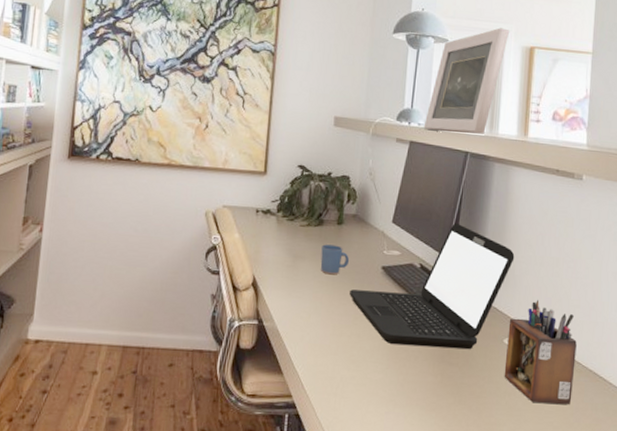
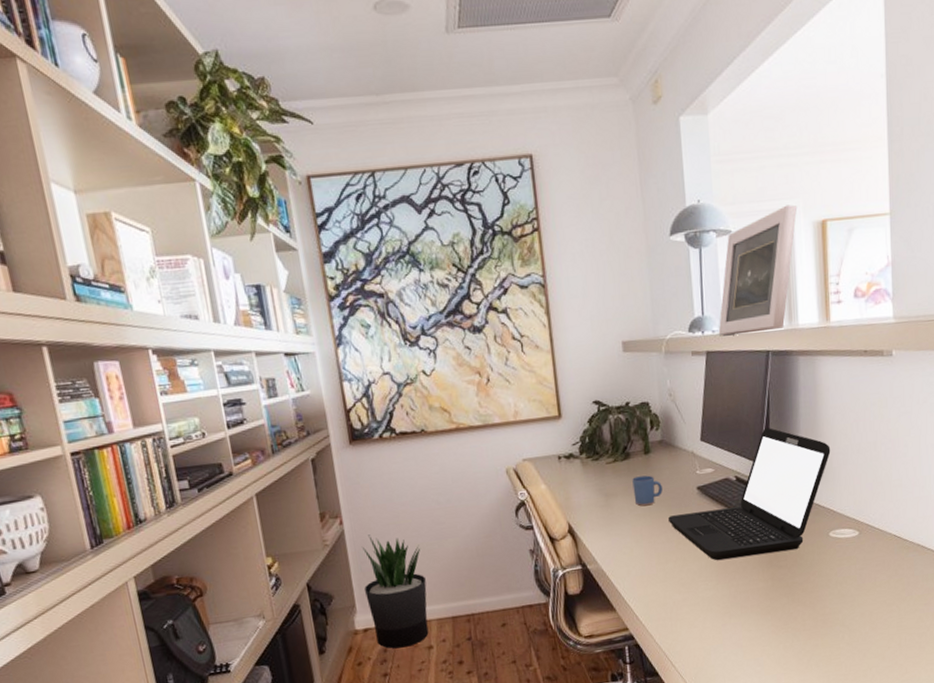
planter: none [45,247,108,368] -> present [363,534,429,649]
desk organizer: present [504,299,577,405] -> none [832,487,903,586]

